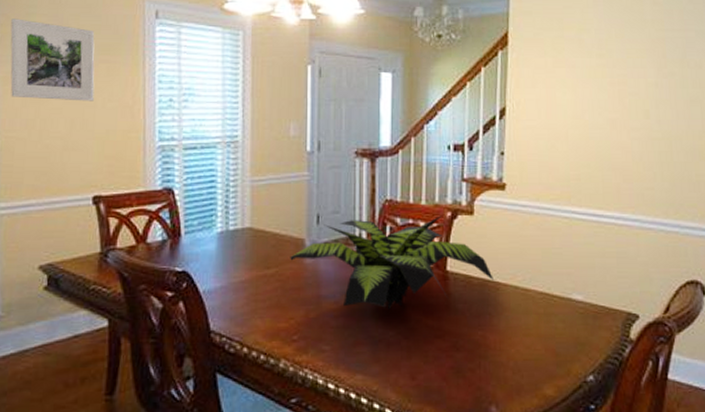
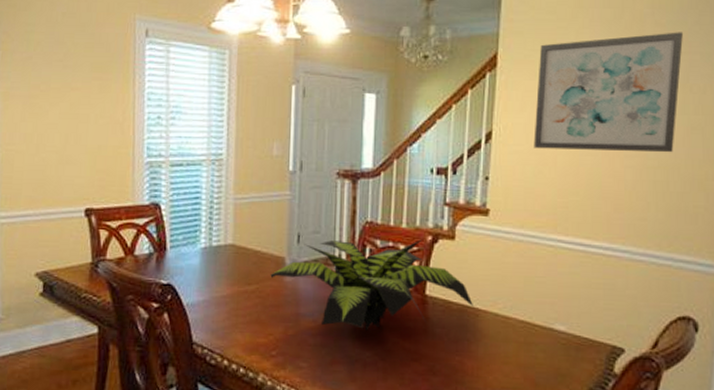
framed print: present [10,18,95,101] -> none [10,36,89,117]
wall art: none [545,10,679,125] -> present [534,32,683,153]

